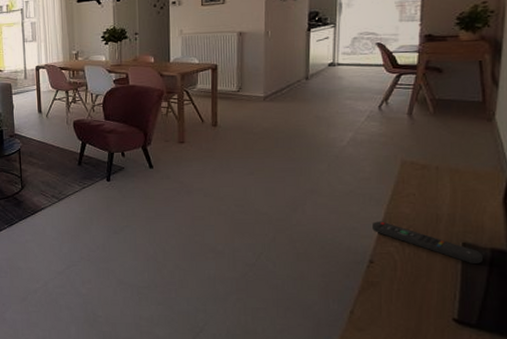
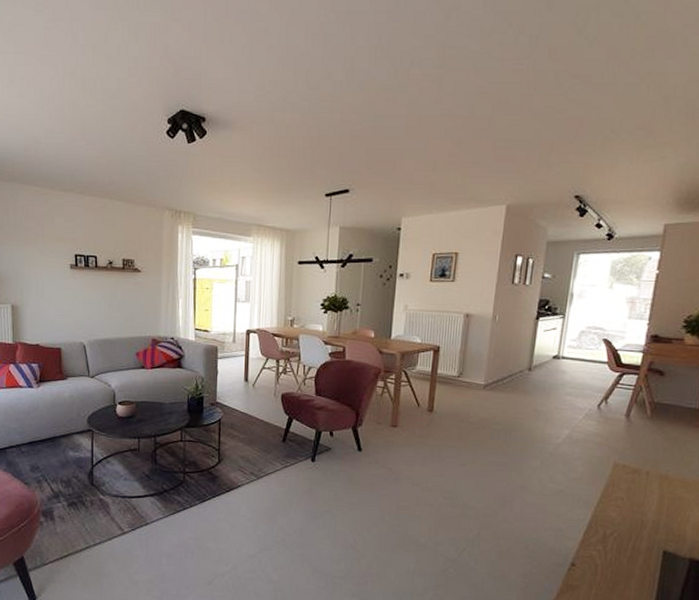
remote control: present [372,221,483,263] -> none [578,523,681,573]

